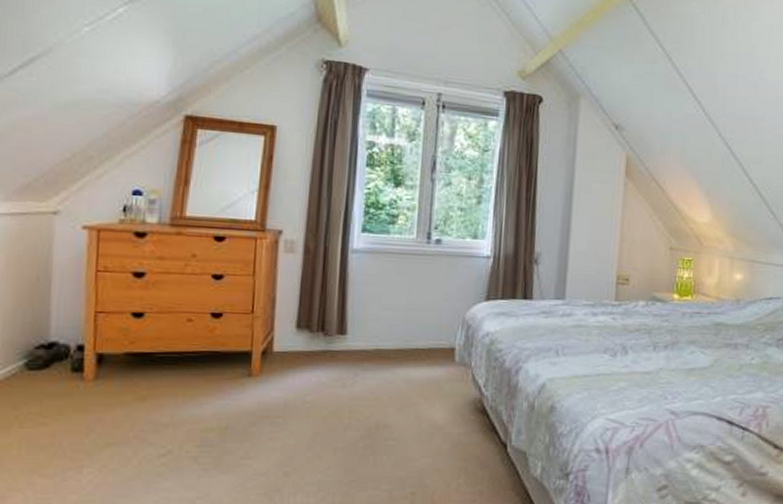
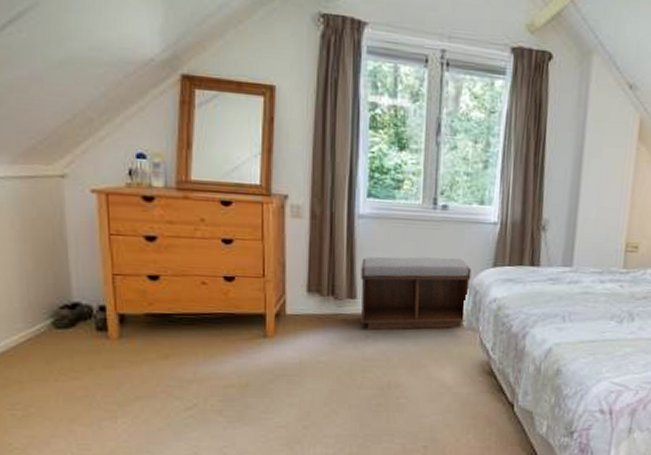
bench: none [349,291,464,368] -> present [360,256,472,331]

